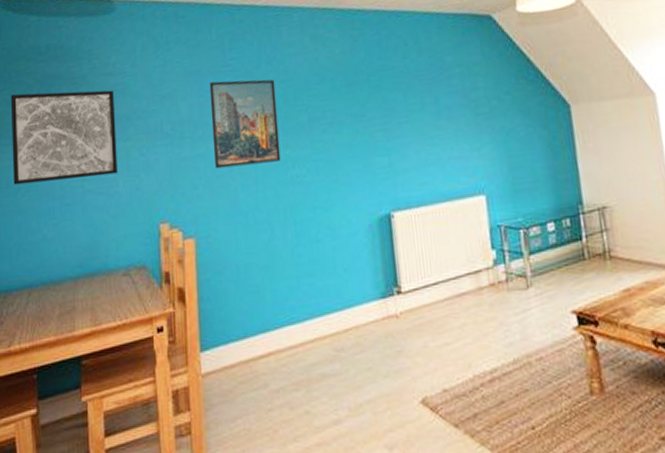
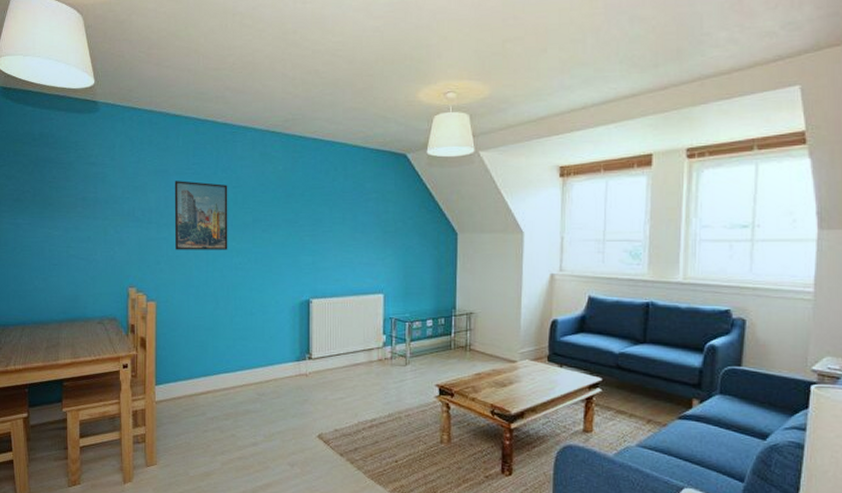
wall art: present [10,90,118,185] -> none [9,171,96,245]

